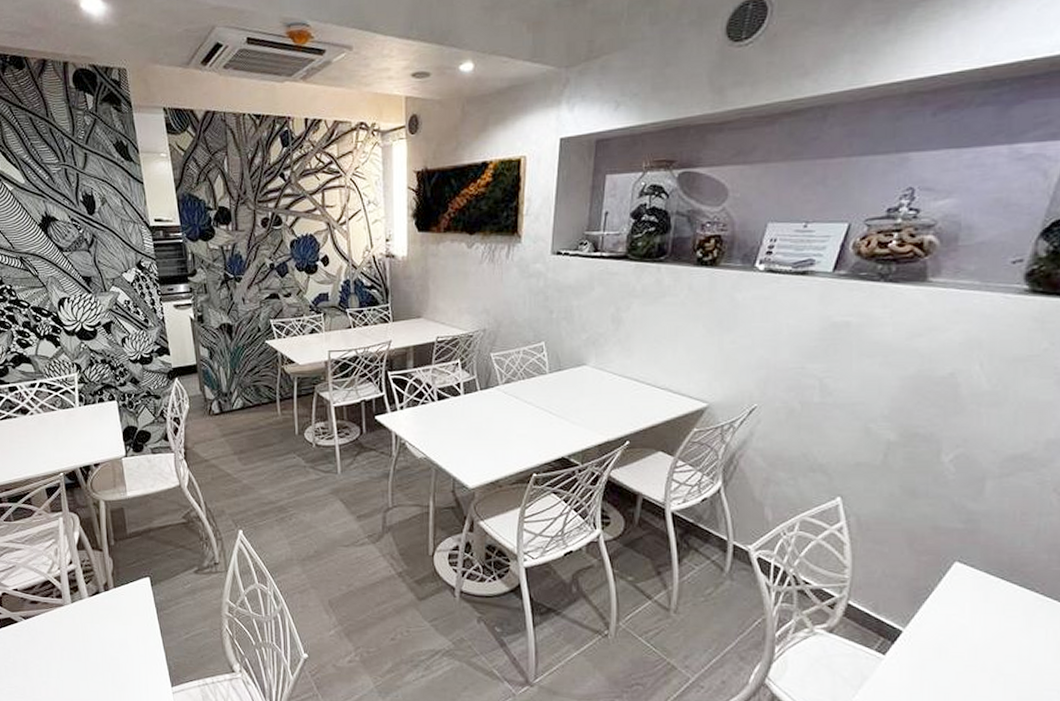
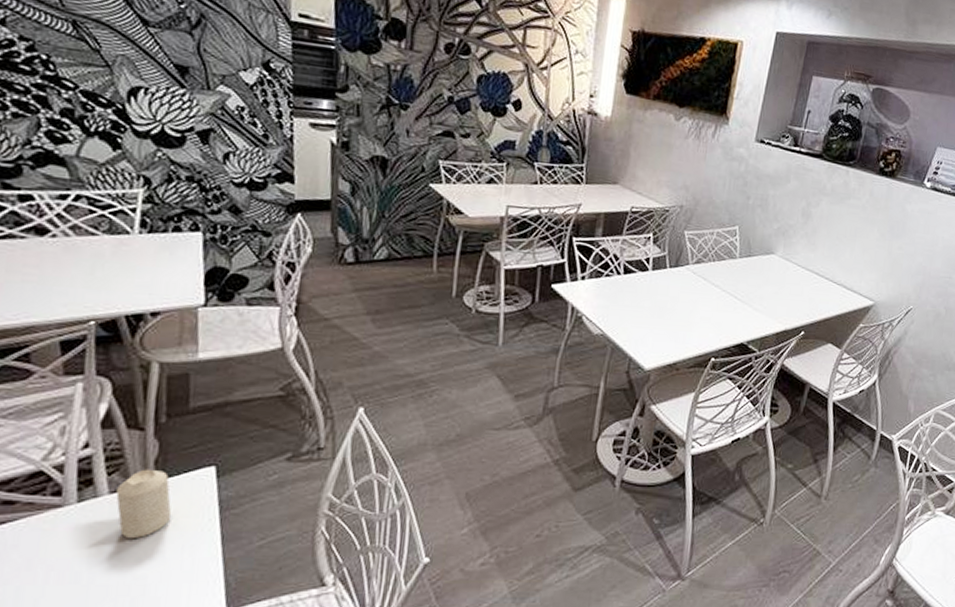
candle: none [92,579,128,631] -> present [116,469,172,539]

